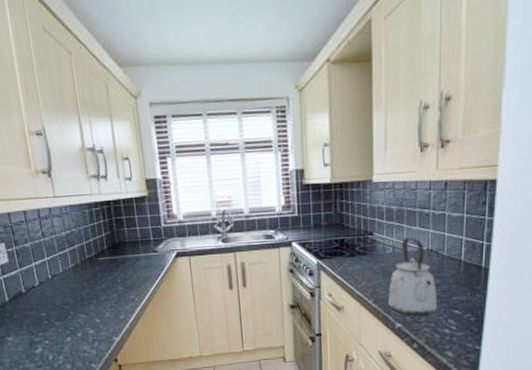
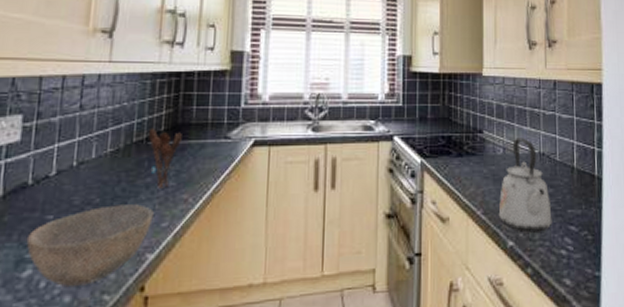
bowl: none [32,304,113,359] -> present [26,204,154,286]
utensil holder: none [95,248,122,292] -> present [148,129,182,189]

